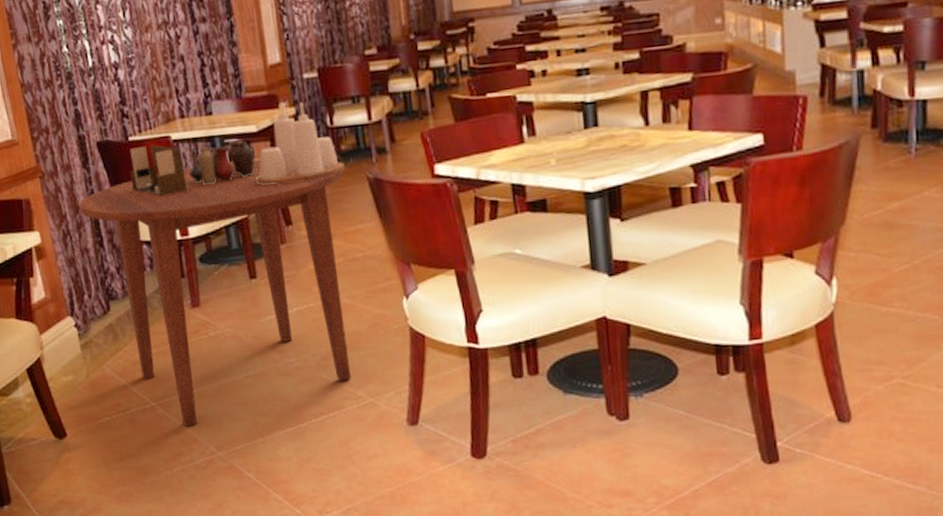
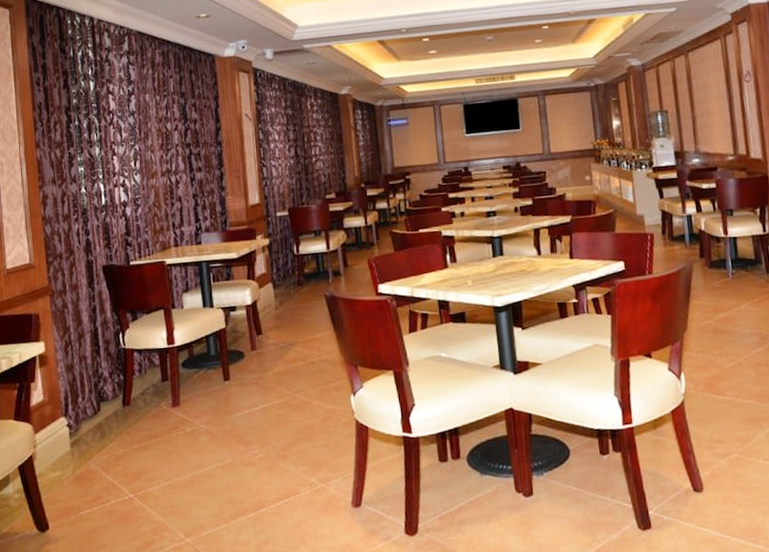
dining table: present [79,159,351,428] -> none [82,280,306,517]
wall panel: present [129,145,188,196] -> none [128,268,176,311]
vase: present [189,140,255,186] -> none [179,264,235,302]
condiment set: present [255,101,345,186] -> none [233,234,307,302]

